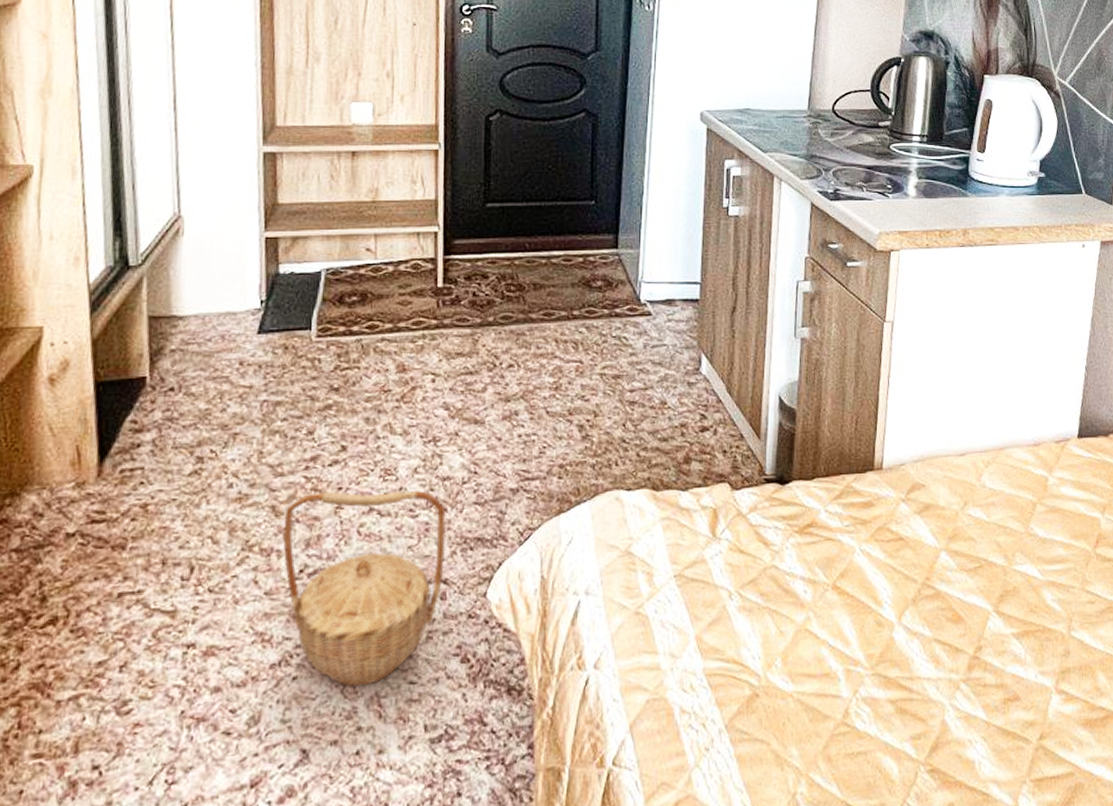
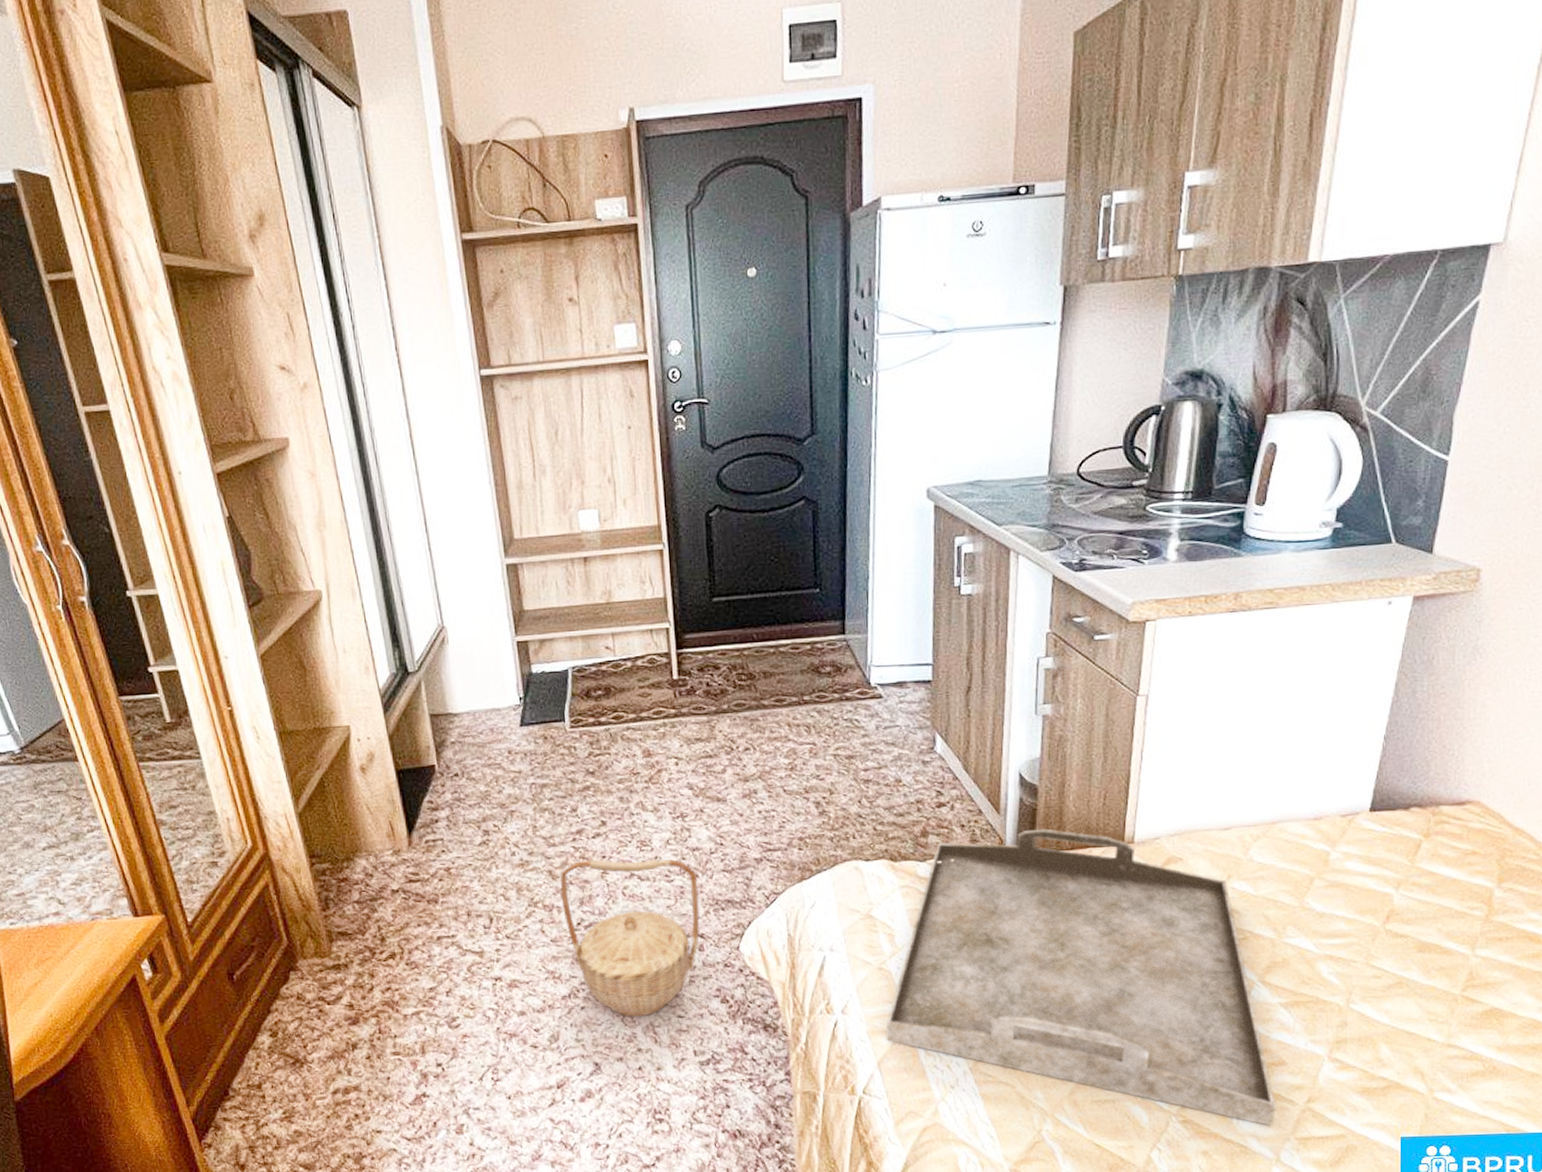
serving tray: none [640,454,1013,769] -> present [886,828,1276,1126]

